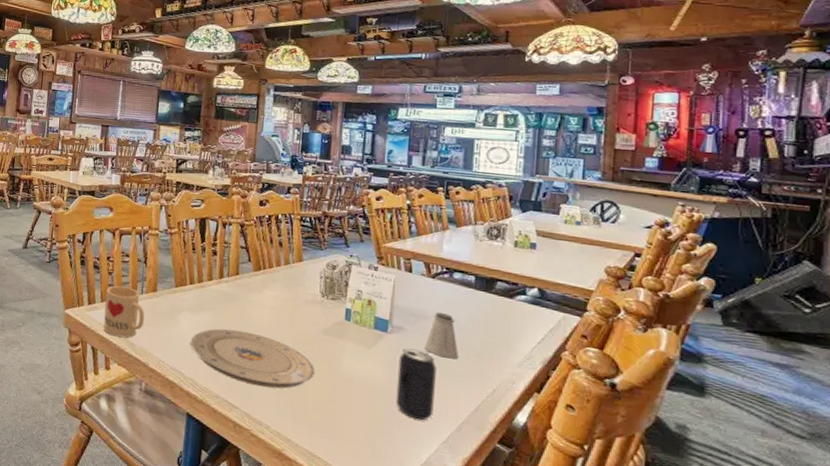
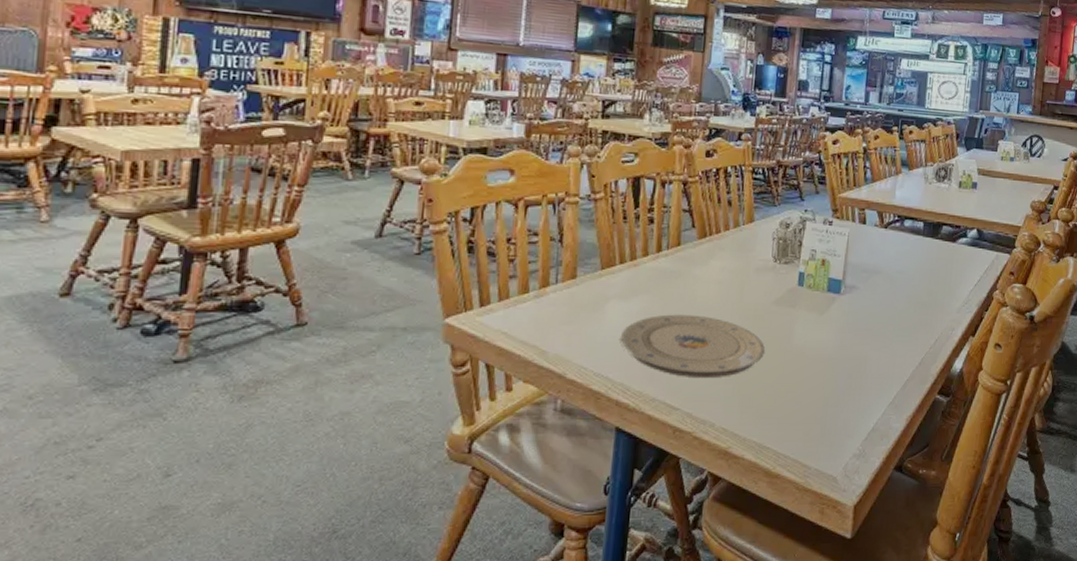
mug: present [103,285,145,338] -> none [502,276,560,345]
beverage can: present [395,348,437,421] -> none [846,308,886,385]
saltshaker: present [425,312,459,359] -> none [876,265,907,314]

